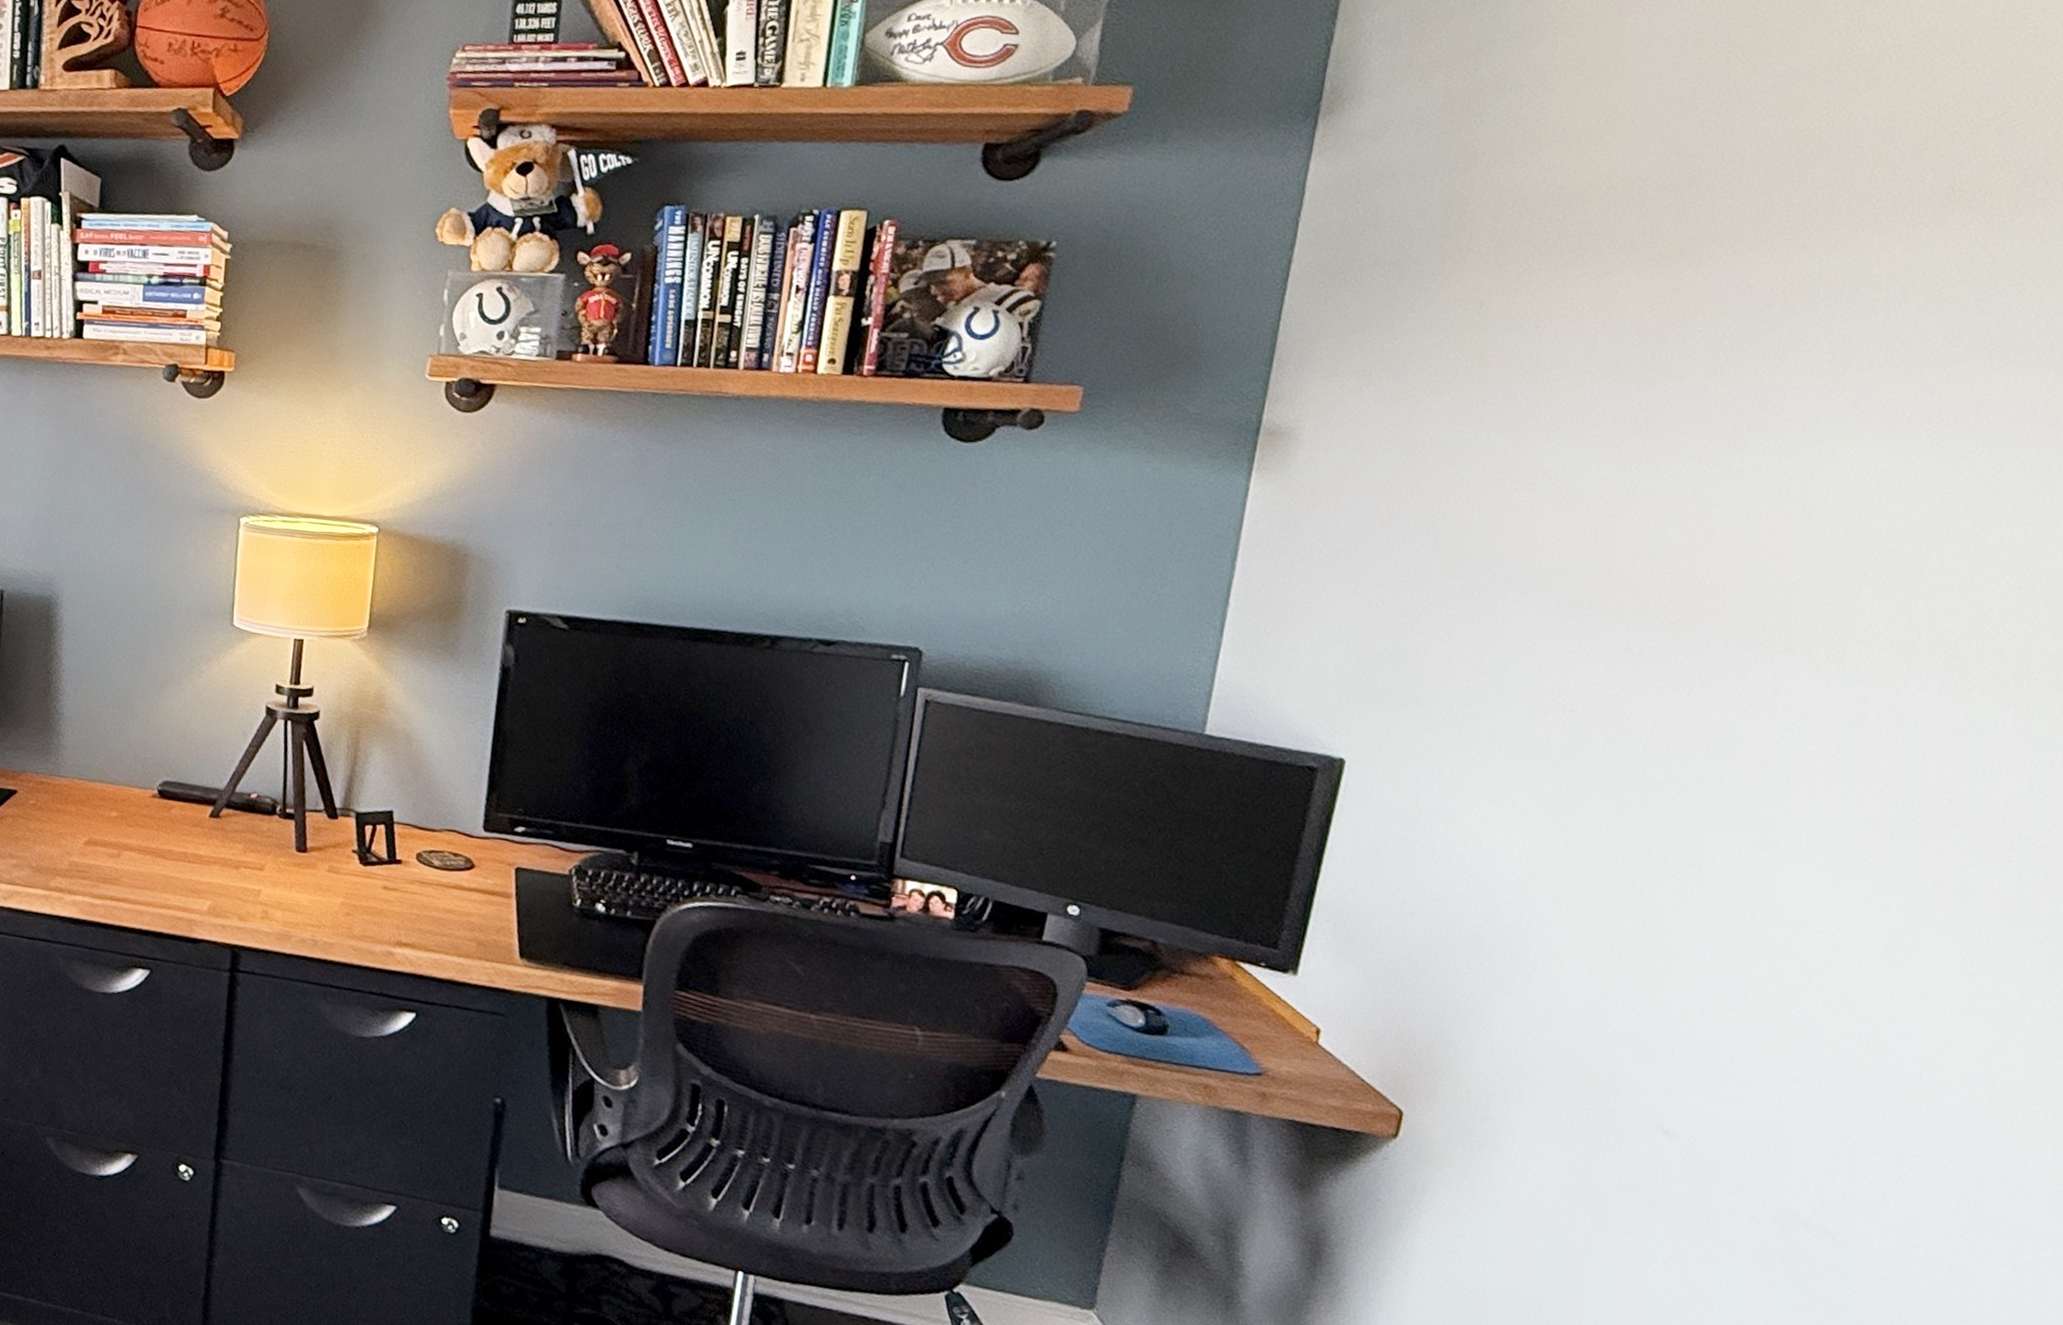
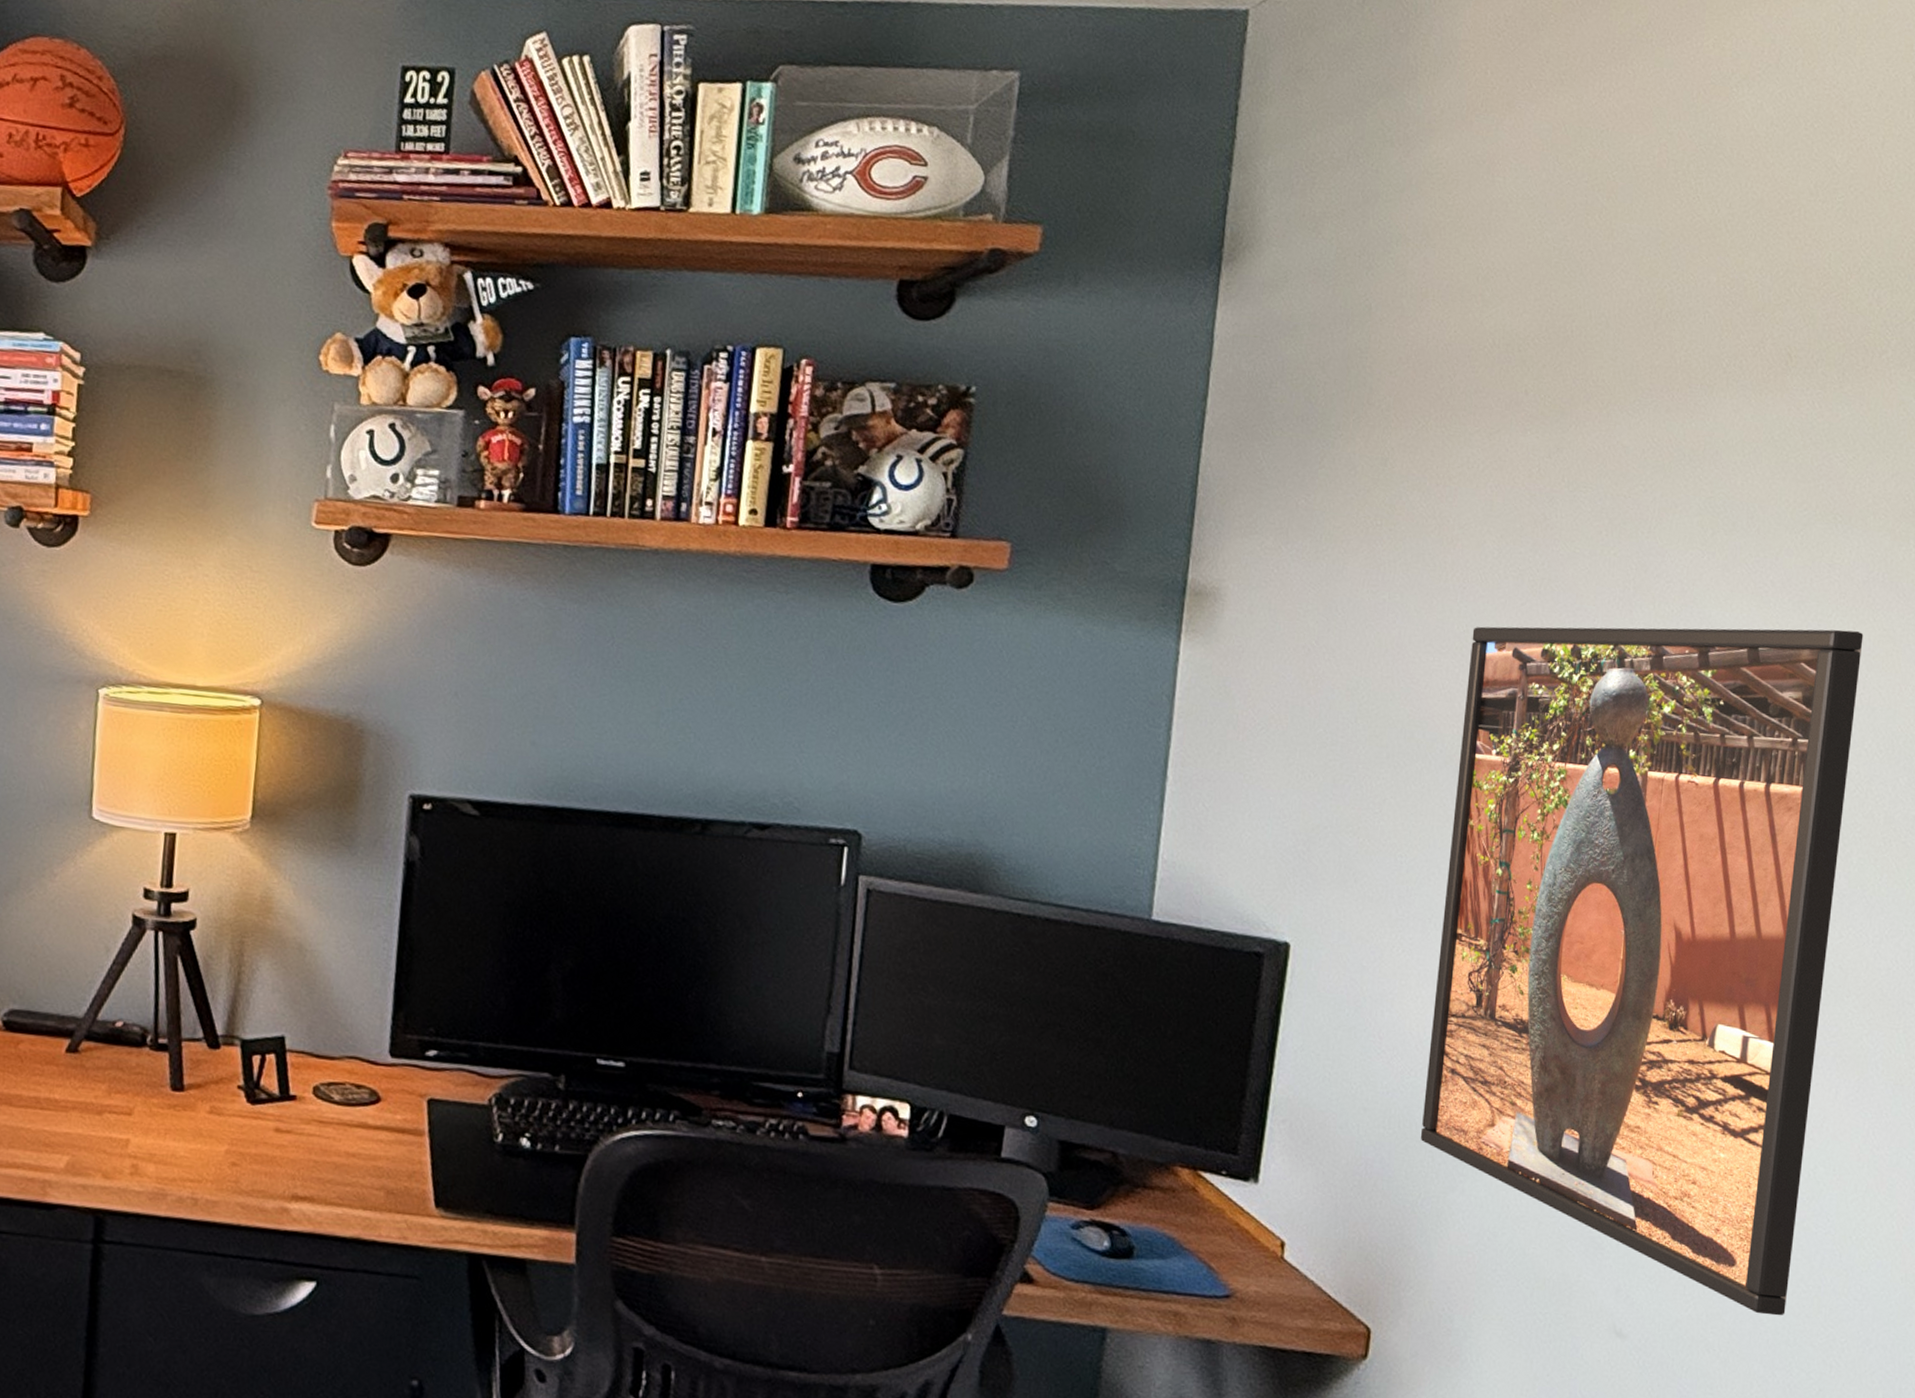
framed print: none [1468,464,2012,1127] -> present [1420,626,1864,1316]

